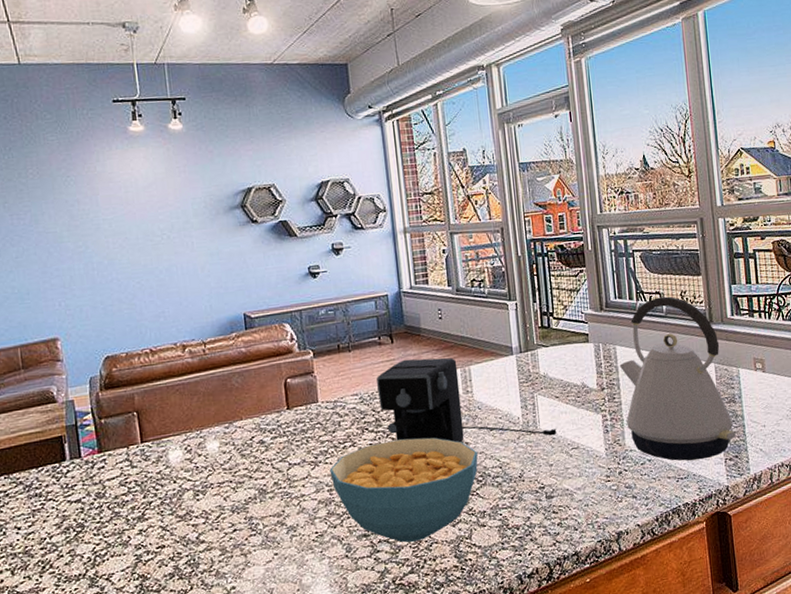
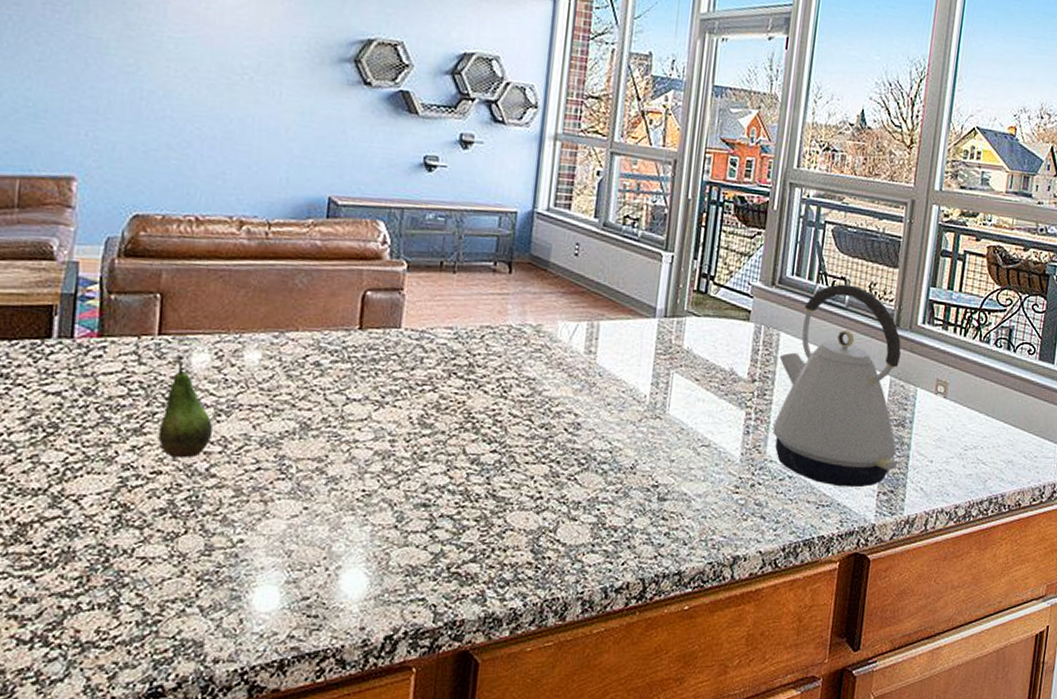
fruit: none [156,455,196,534] -> present [158,356,214,458]
cereal bowl: present [329,437,478,543] -> none [396,393,586,524]
coffee maker: present [376,358,557,443] -> none [477,296,688,426]

